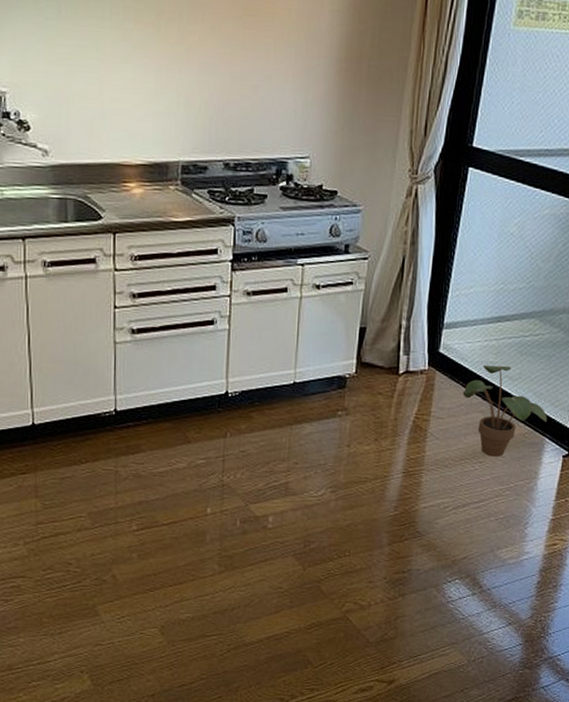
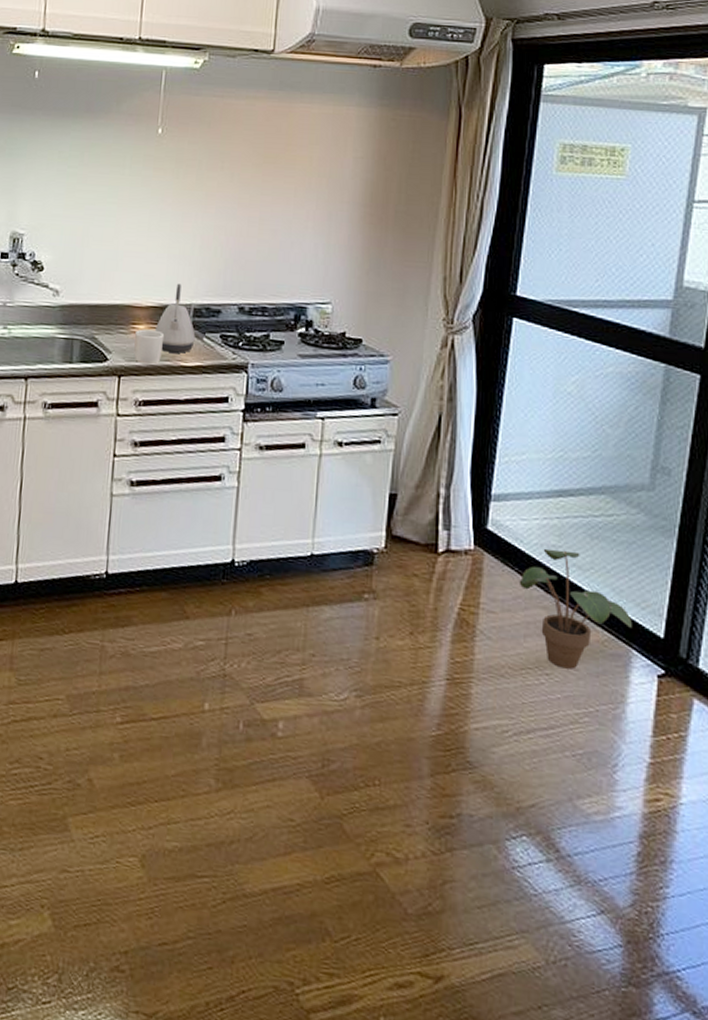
mug: none [127,187,155,221] -> present [133,329,165,365]
kettle: none [146,141,185,209] -> present [155,283,196,353]

